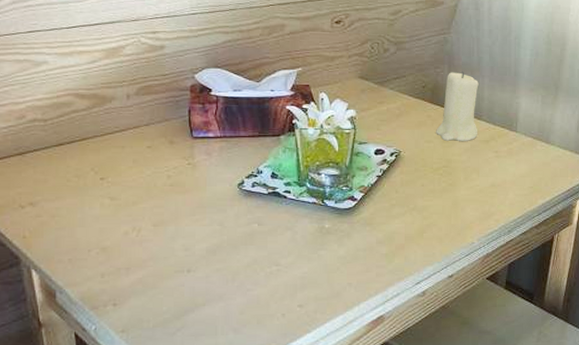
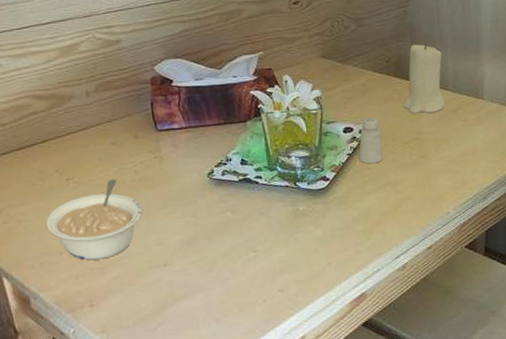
legume: none [77,181,171,260] -> present [45,178,142,261]
saltshaker: none [387,141,412,188] -> present [358,117,383,164]

